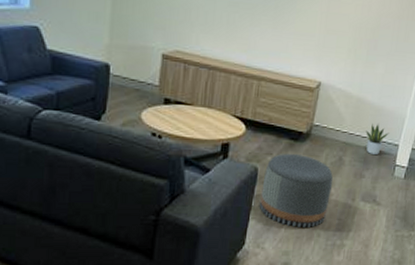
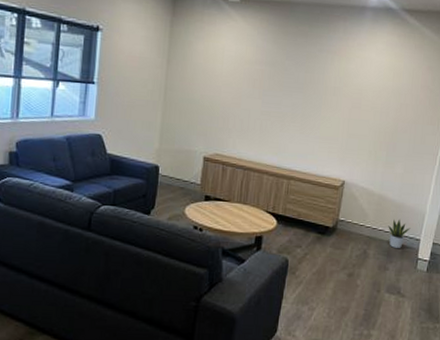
pouf: present [259,154,333,227] -> none [290,246,359,317]

